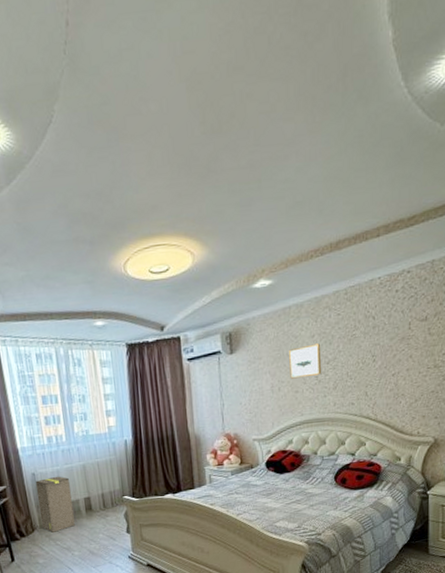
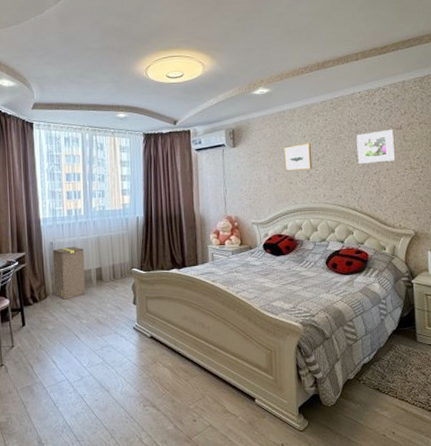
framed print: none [374,322,417,365] -> present [356,130,395,164]

